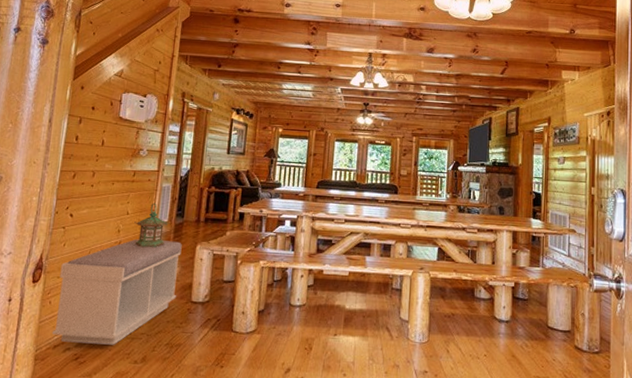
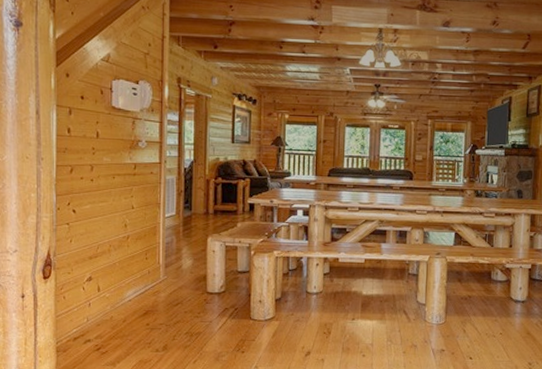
bench: present [51,239,182,345] -> none [70,233,193,336]
lantern: present [134,202,170,248] -> none [141,196,178,242]

